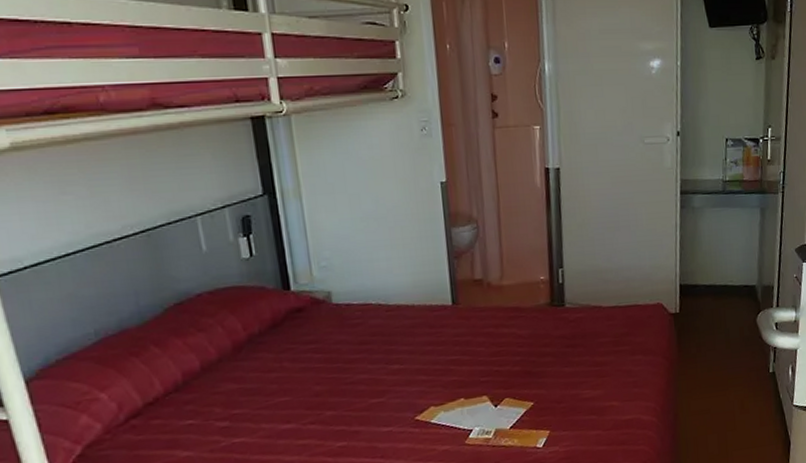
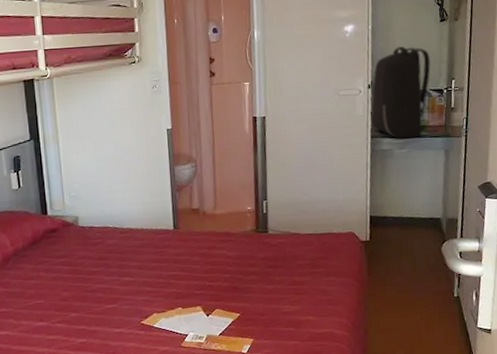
backpack: none [680,87,754,197] -> present [371,46,439,140]

